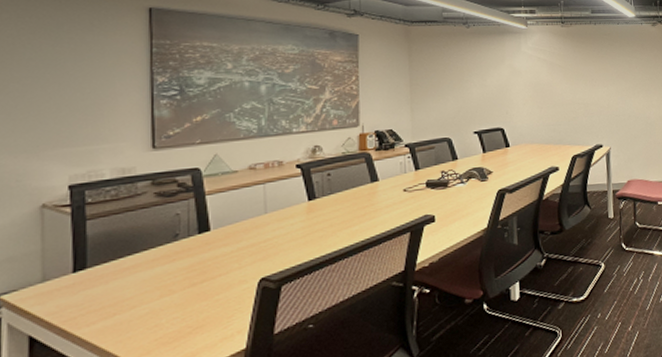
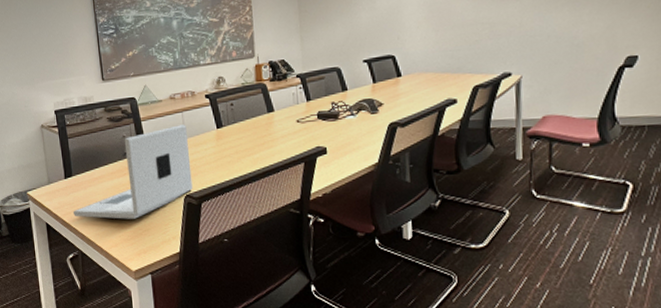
laptop: none [80,197,271,323] -> present [72,125,193,219]

